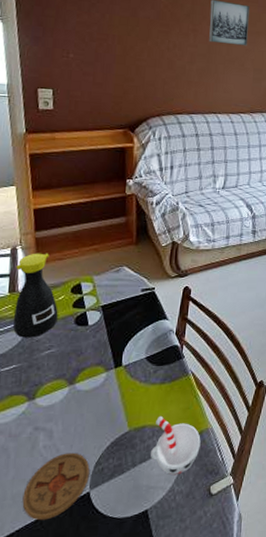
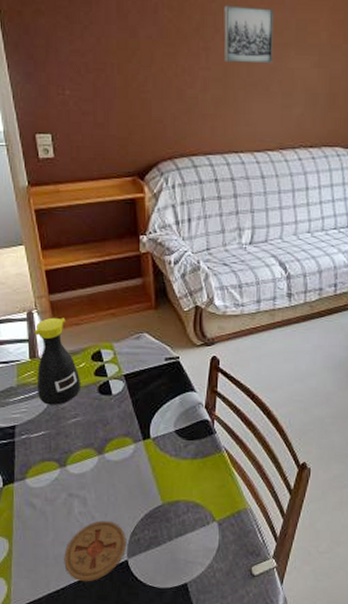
cup: present [150,415,201,476] -> none [185,491,239,553]

